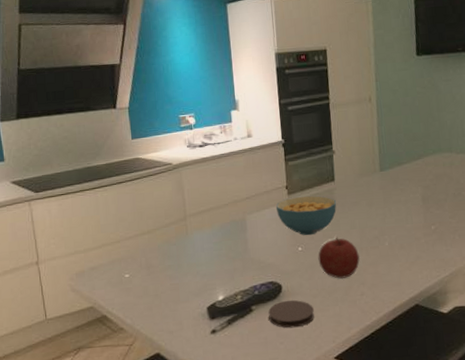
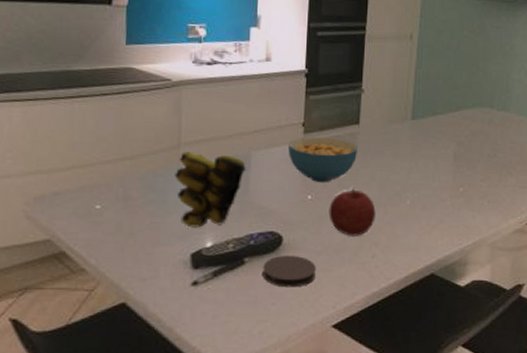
banana: none [185,221,243,285] -> present [175,151,246,228]

